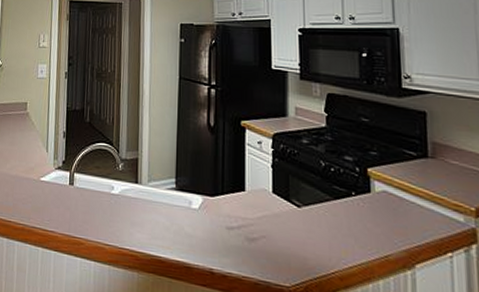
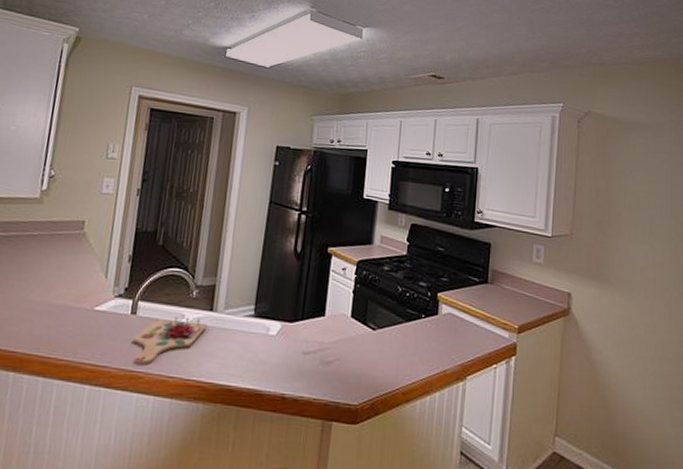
cutting board: none [72,187,134,232] -> present [132,316,207,365]

